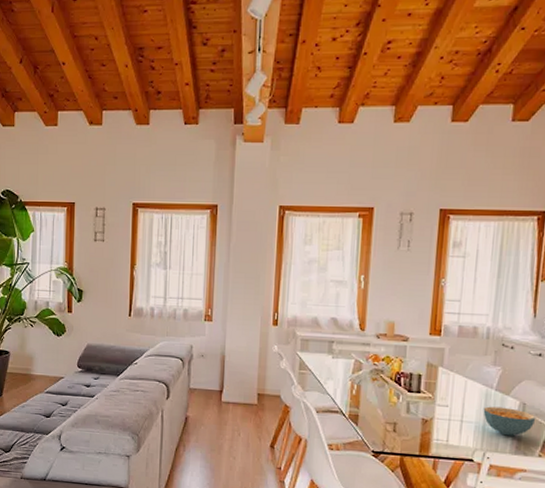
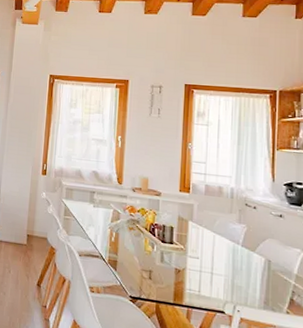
cereal bowl: present [483,406,536,437] -> none [231,261,281,292]

